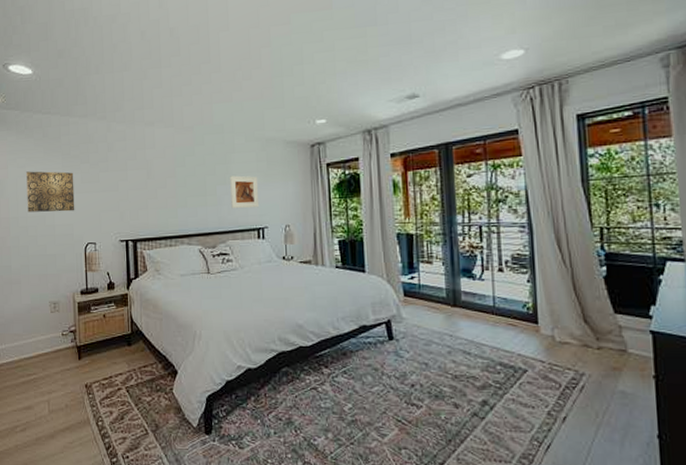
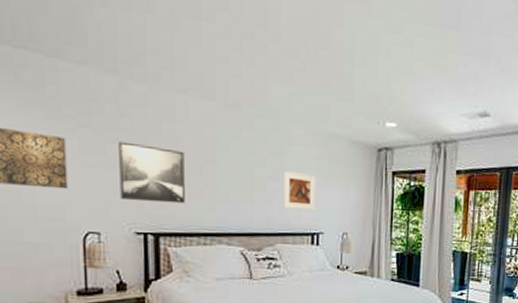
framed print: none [107,169,155,215] -> present [119,141,185,204]

